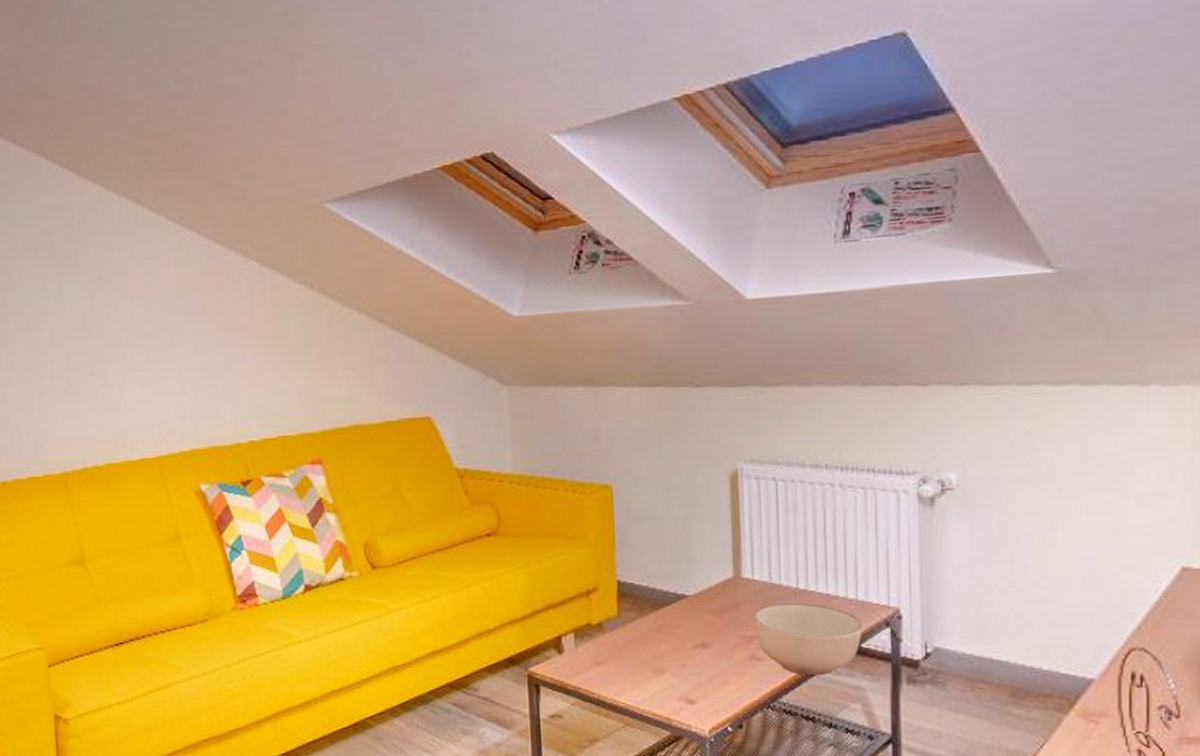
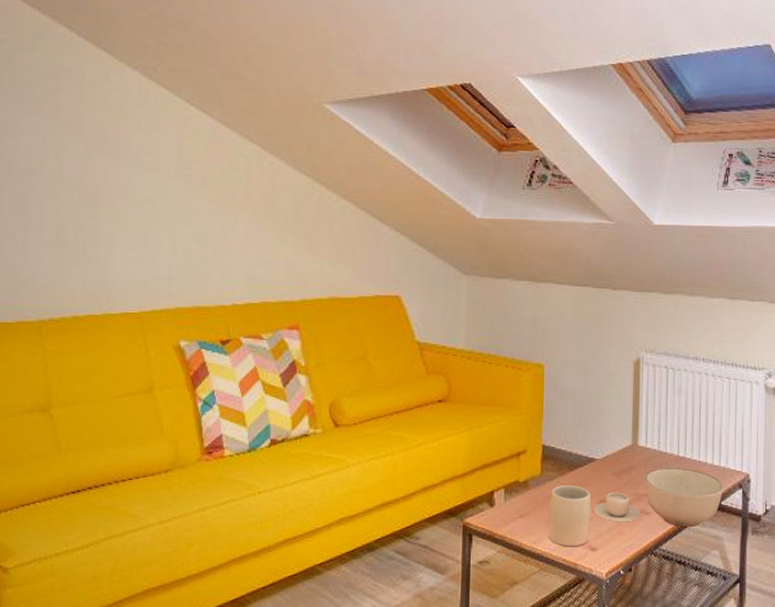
mug: none [630,627,686,699] -> present [548,485,592,547]
teacup: none [687,634,750,669] -> present [593,492,641,521]

